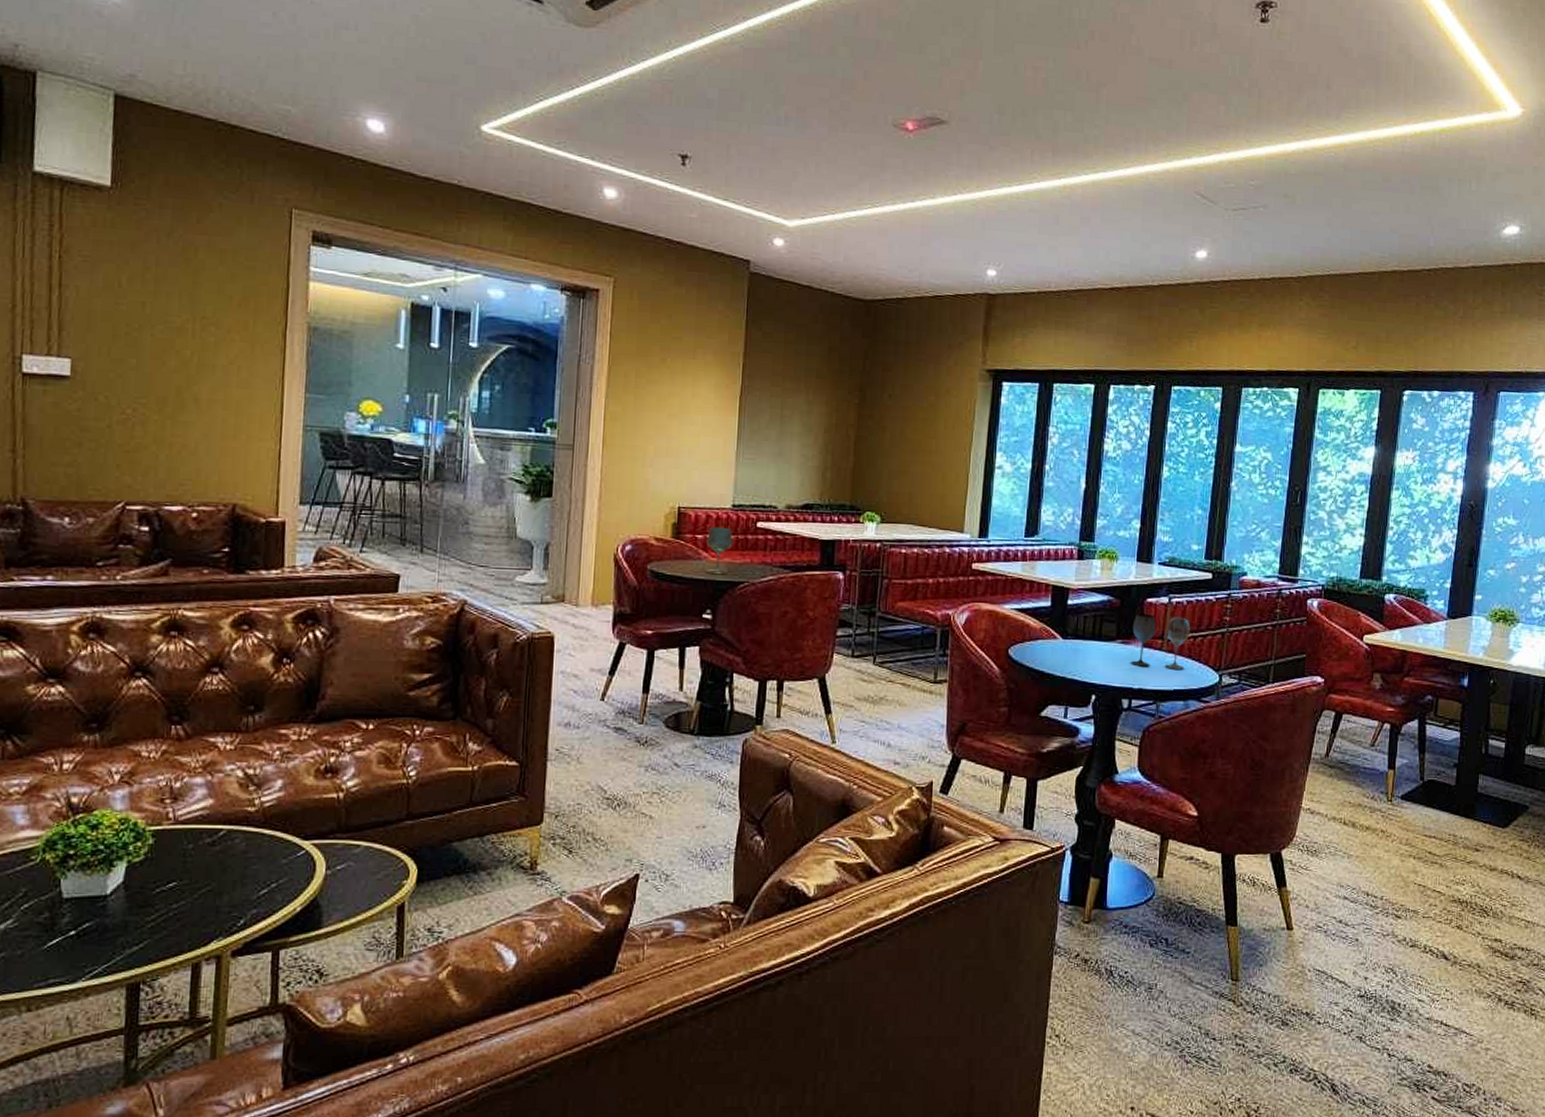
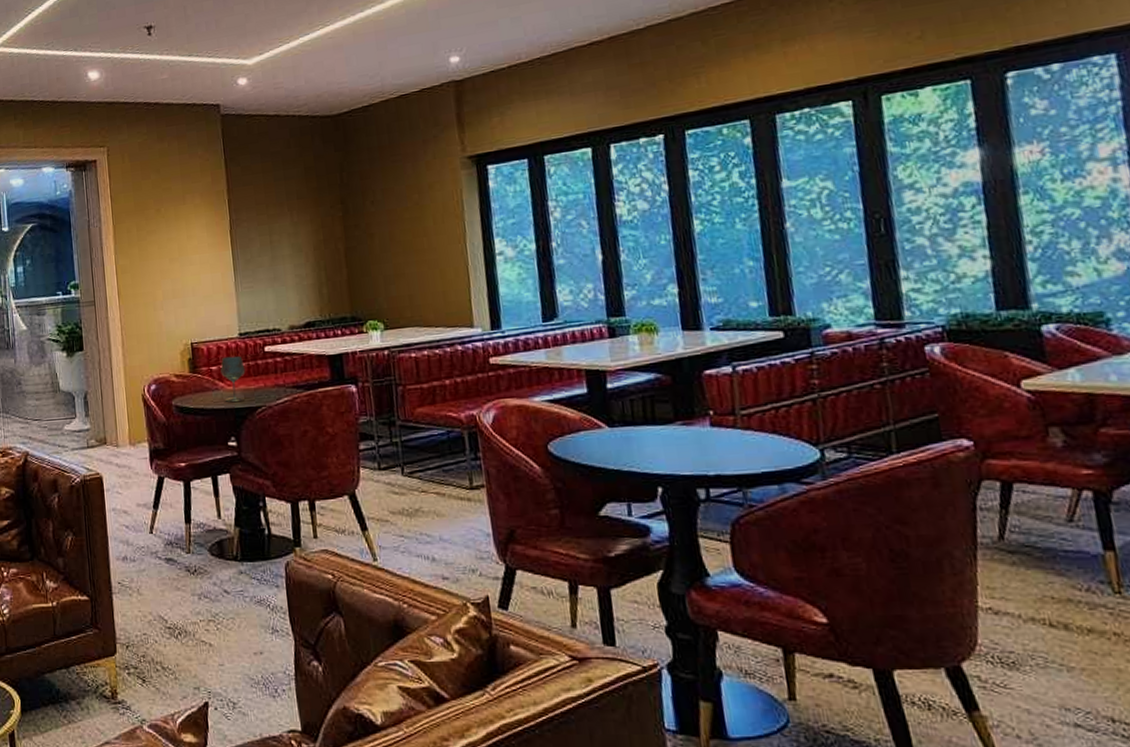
wineglass: present [1131,613,1190,670] -> none [692,386,771,450]

